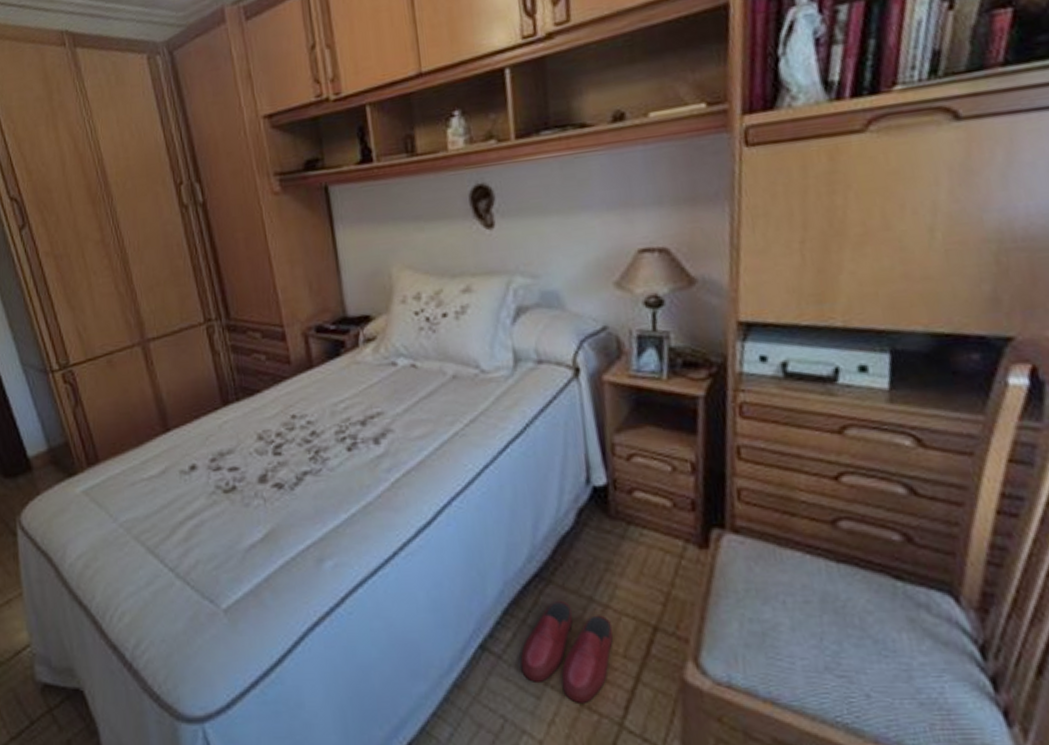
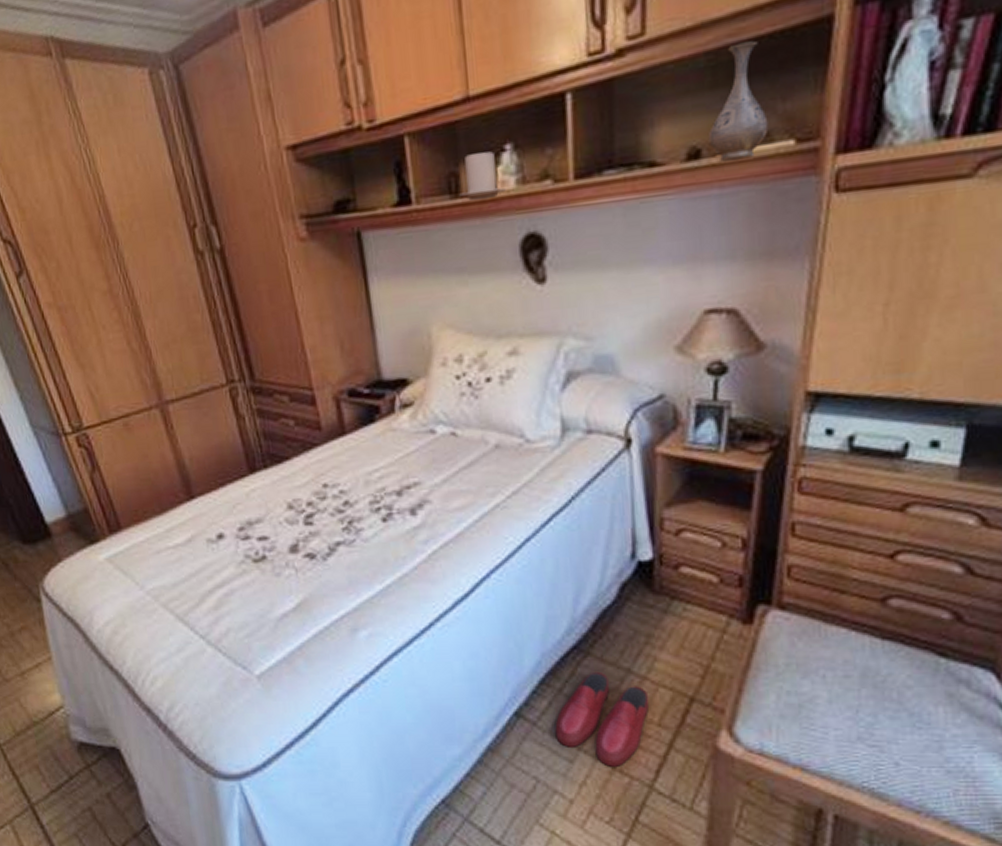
candle: none [415,117,457,158] -> present [459,151,507,201]
vase: none [629,24,682,122] -> present [708,40,769,162]

